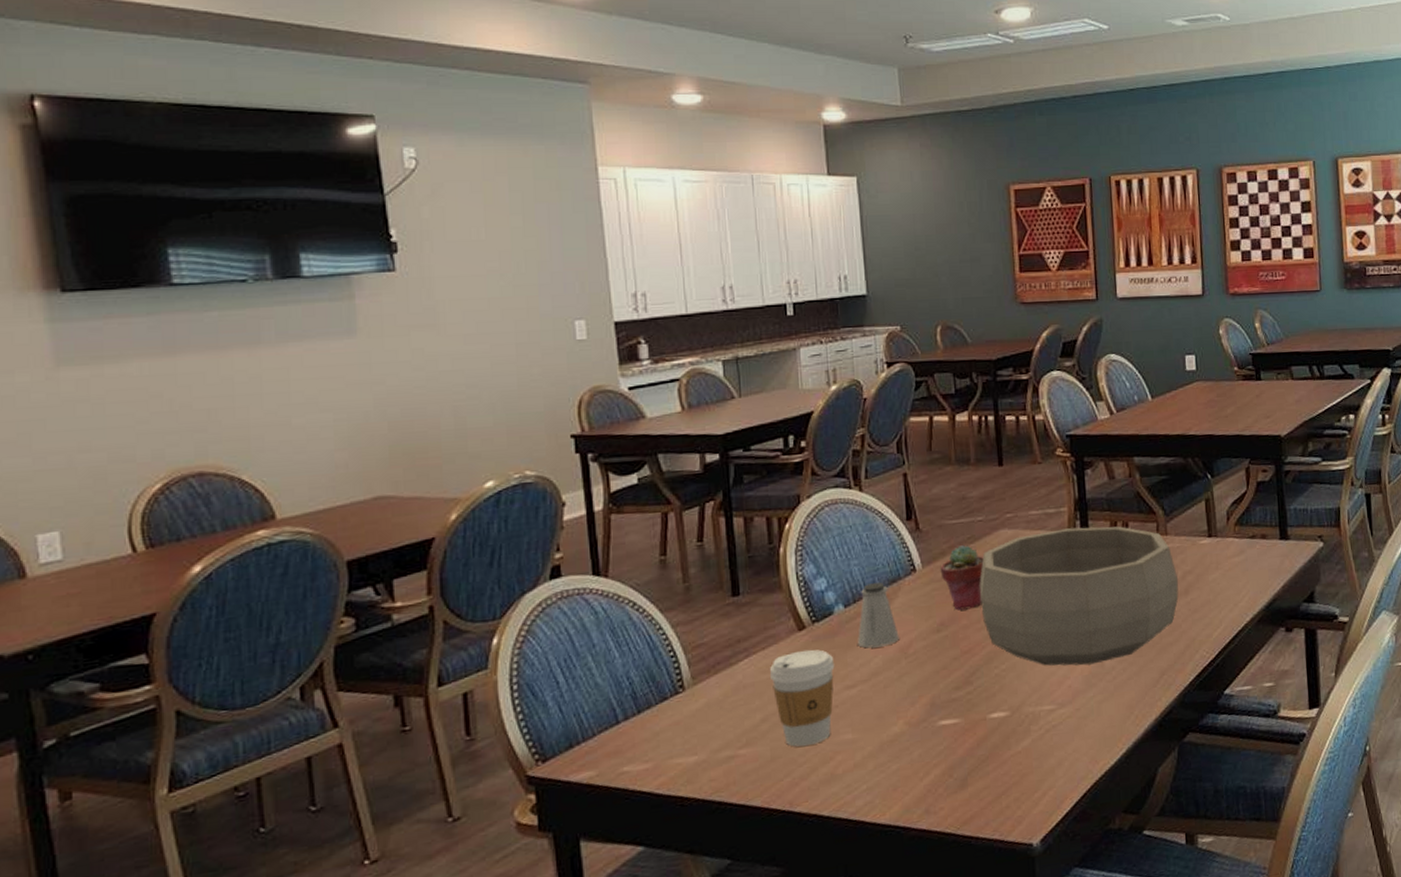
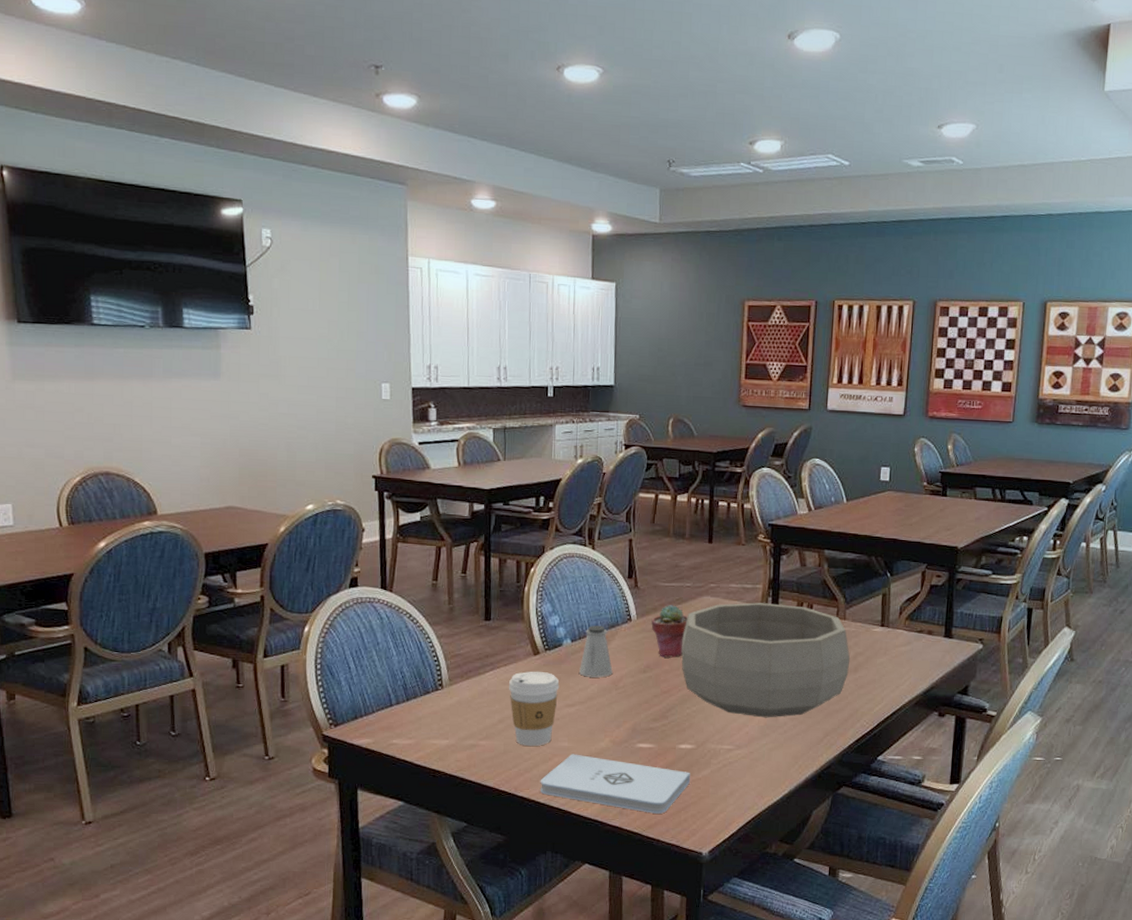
notepad: none [821,745,1008,806] -> present [540,754,690,814]

